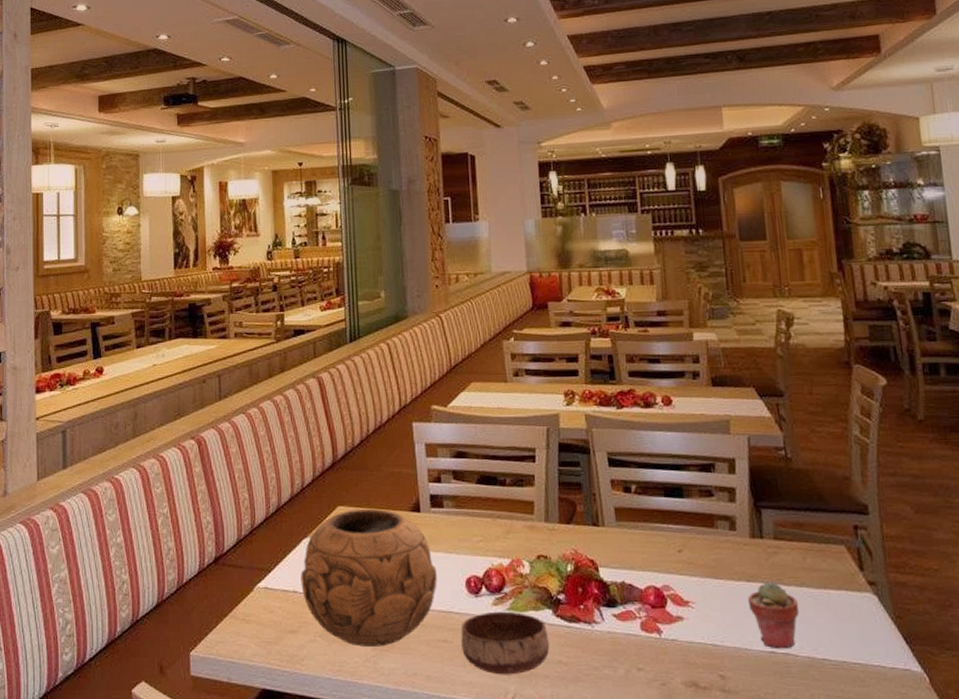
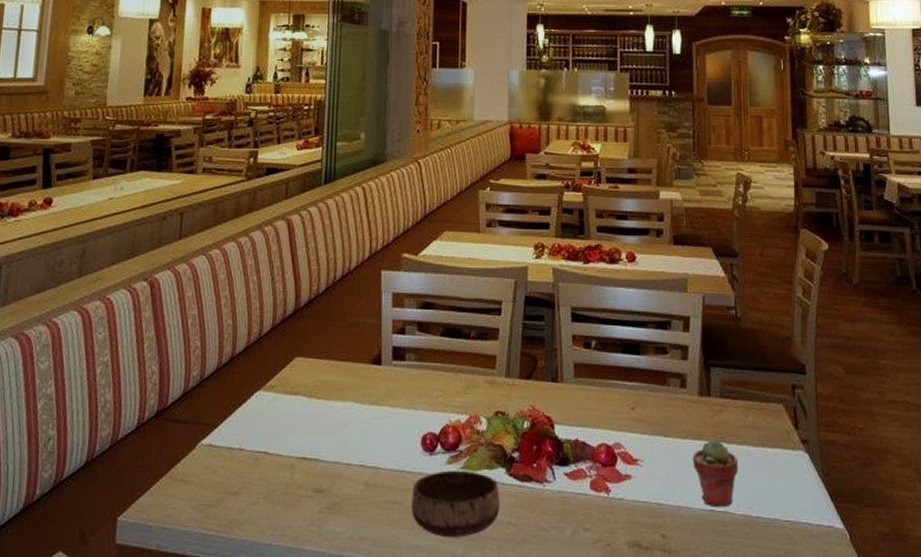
decorative bowl: present [300,508,437,647] -> none [248,360,393,509]

